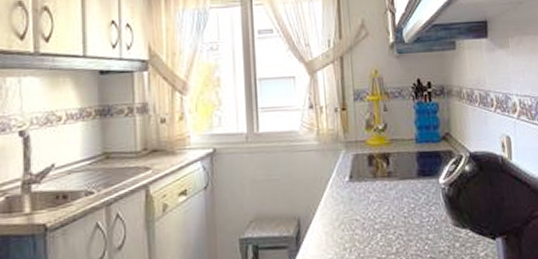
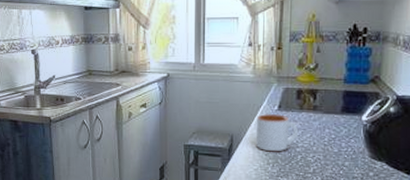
mug: none [326,186,376,234] -> present [257,113,299,152]

